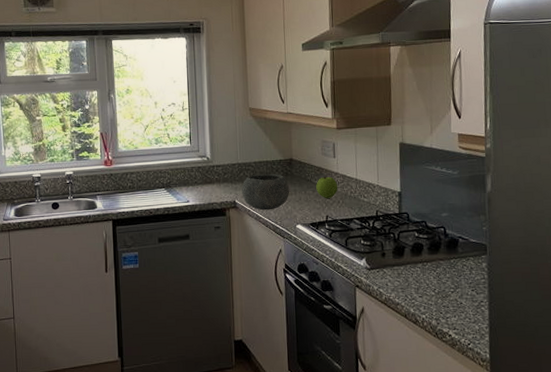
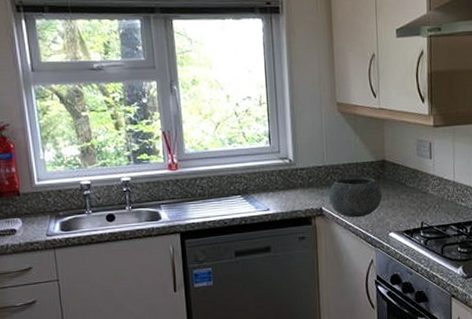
apple: present [316,176,338,198] -> none [411,179,435,203]

